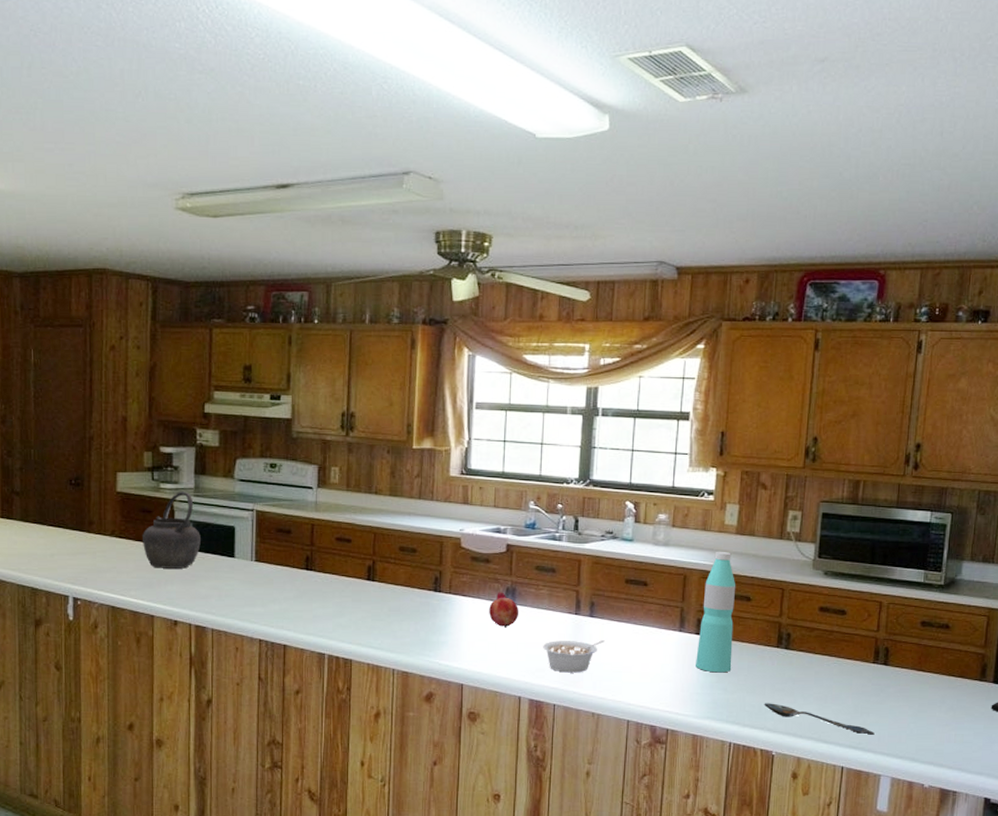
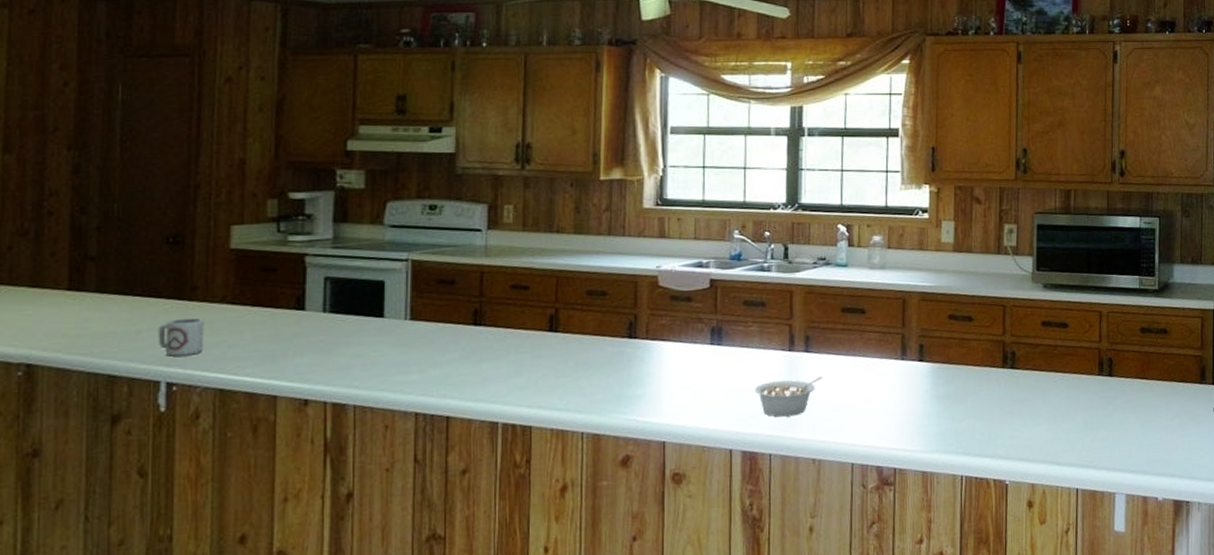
cup: none [66,546,99,577] -> present [158,317,204,357]
kettle: present [141,492,201,569] -> none [262,244,340,338]
fruit: present [489,592,519,627] -> none [693,332,727,372]
water bottle: present [696,551,736,673] -> none [920,270,958,401]
spoon: present [764,703,875,735] -> none [993,428,1106,451]

